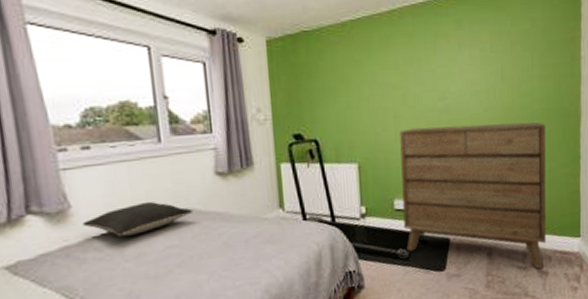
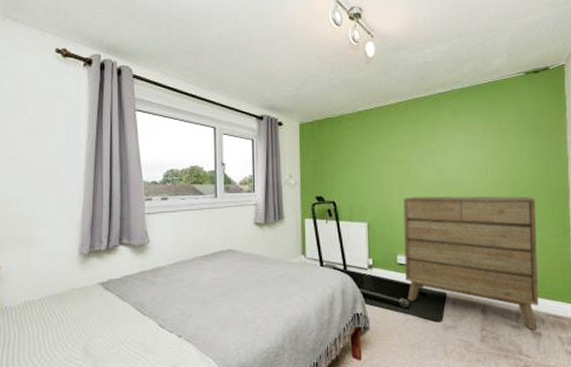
pillow: present [83,201,194,237] -> none [156,241,236,267]

